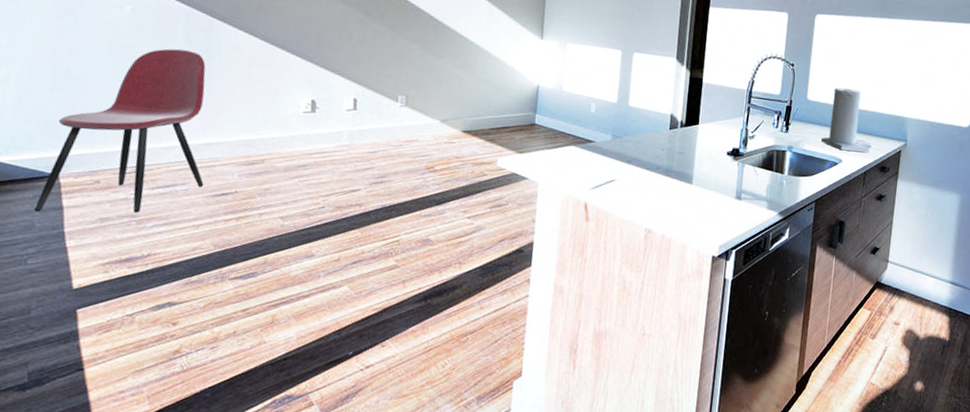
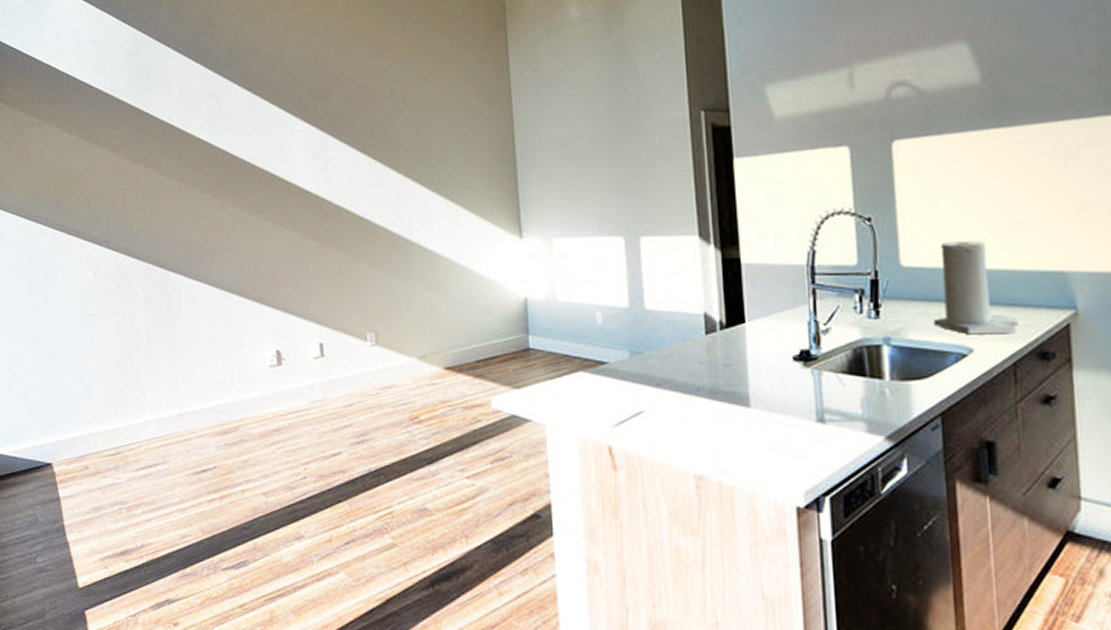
dining chair: present [34,48,206,213] -> none [36,311,184,505]

